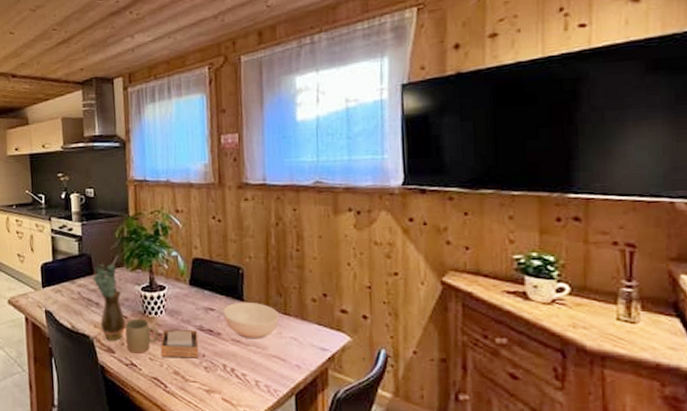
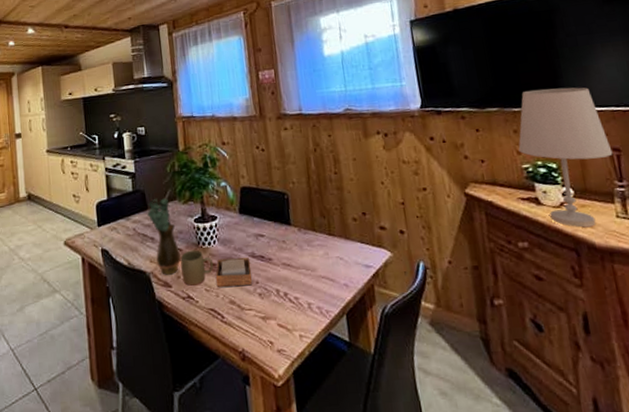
bowl: present [223,302,280,339] -> none [272,225,325,262]
table lamp: none [511,171,626,328] -> present [518,87,613,228]

